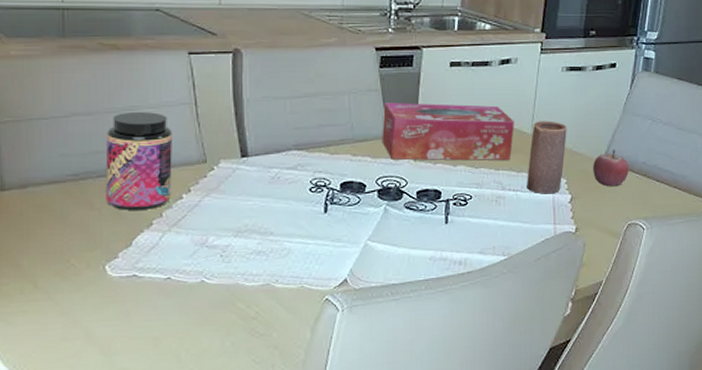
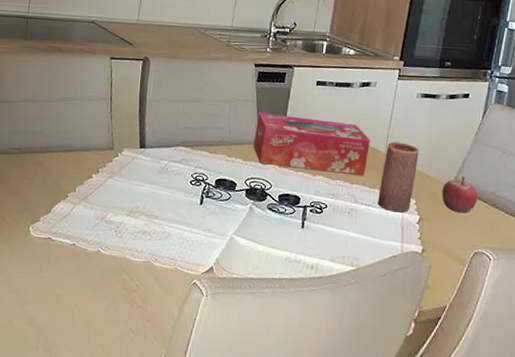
jar: present [105,112,172,211] -> none [37,102,91,184]

